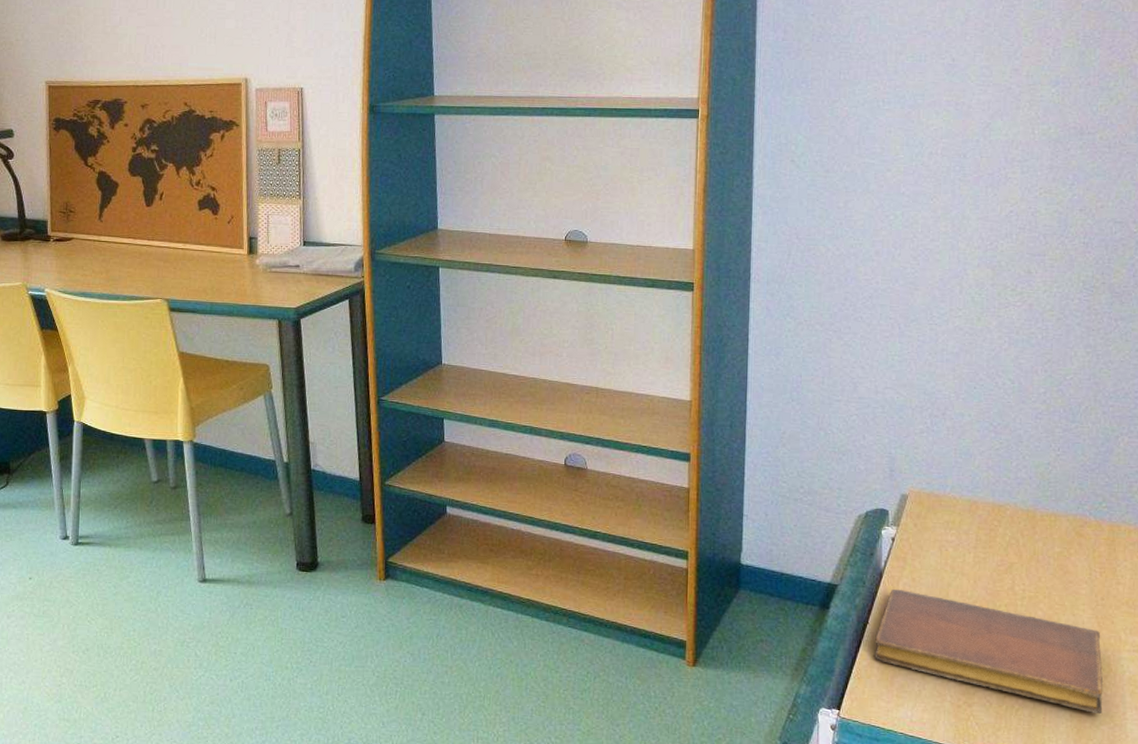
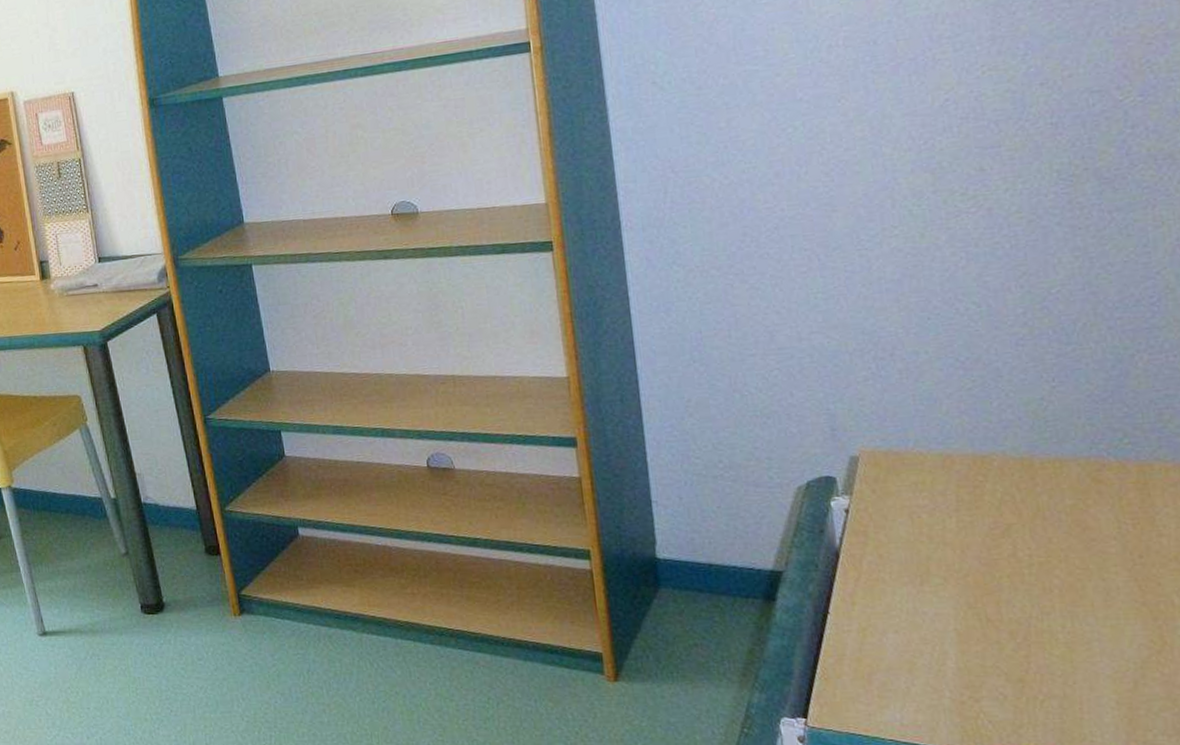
notebook: present [875,589,1103,713] -> none [840,569,1161,698]

